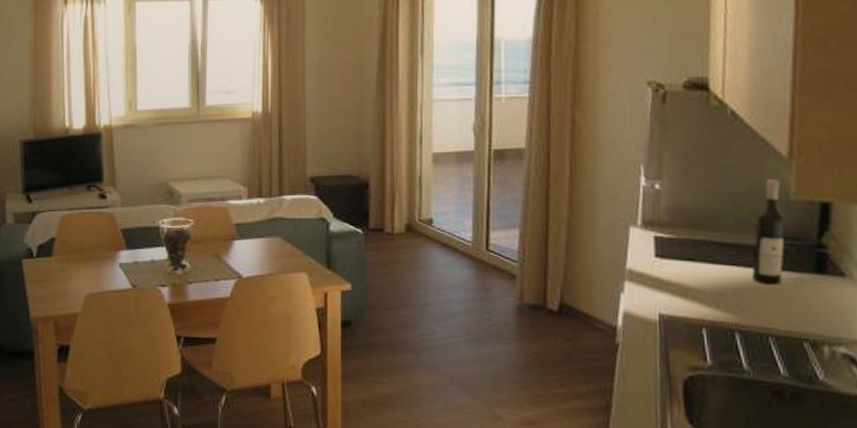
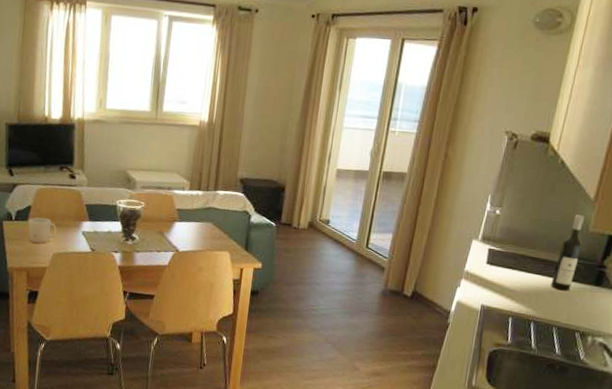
mug: none [52,250,89,283] -> present [28,217,58,244]

